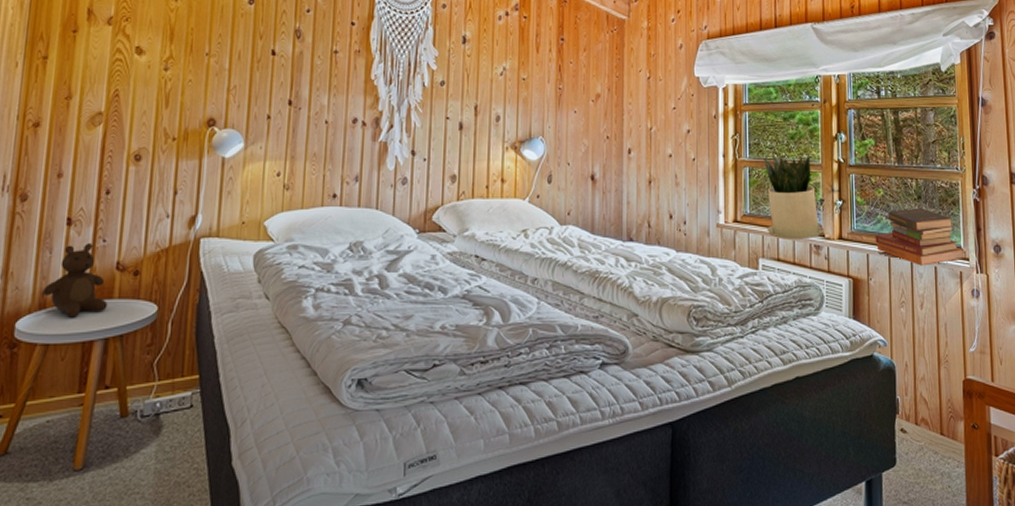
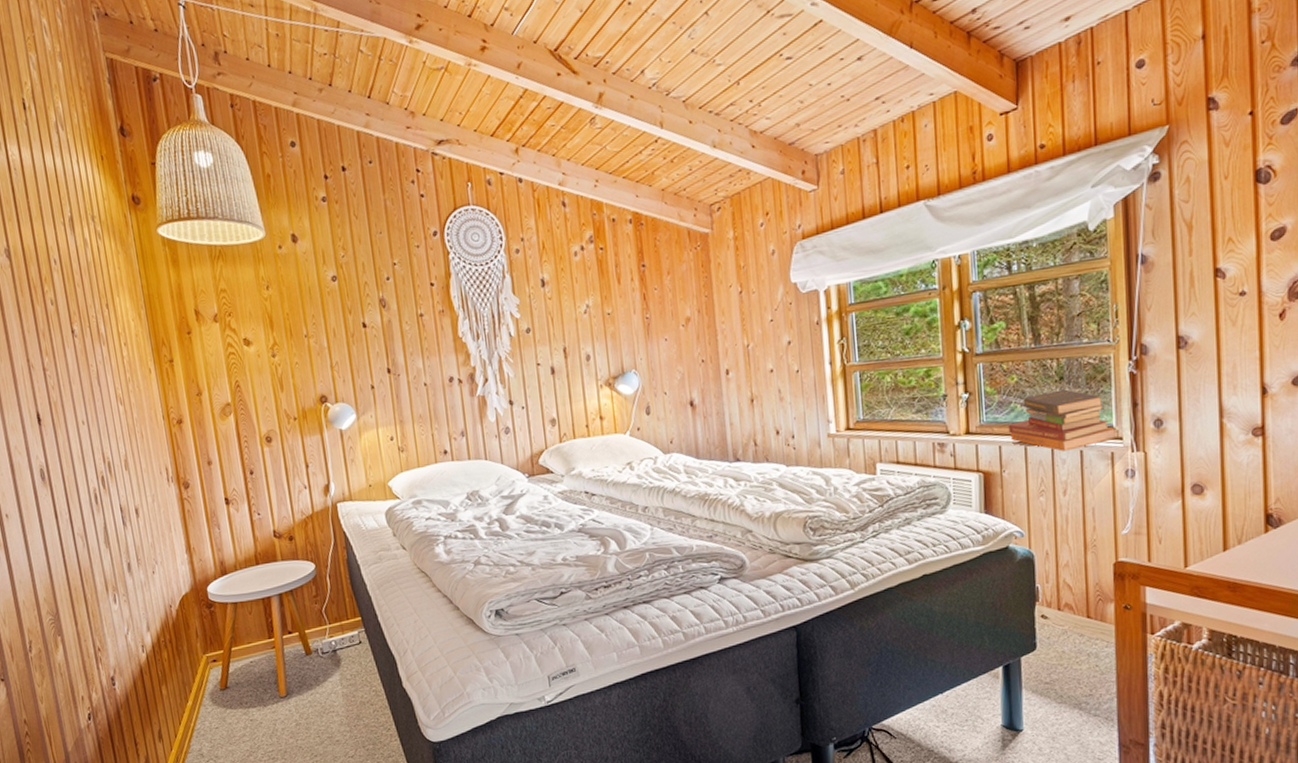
teddy bear: present [42,243,108,318] -> none [221,517,275,580]
planter: present [764,154,824,240] -> none [876,348,949,441]

